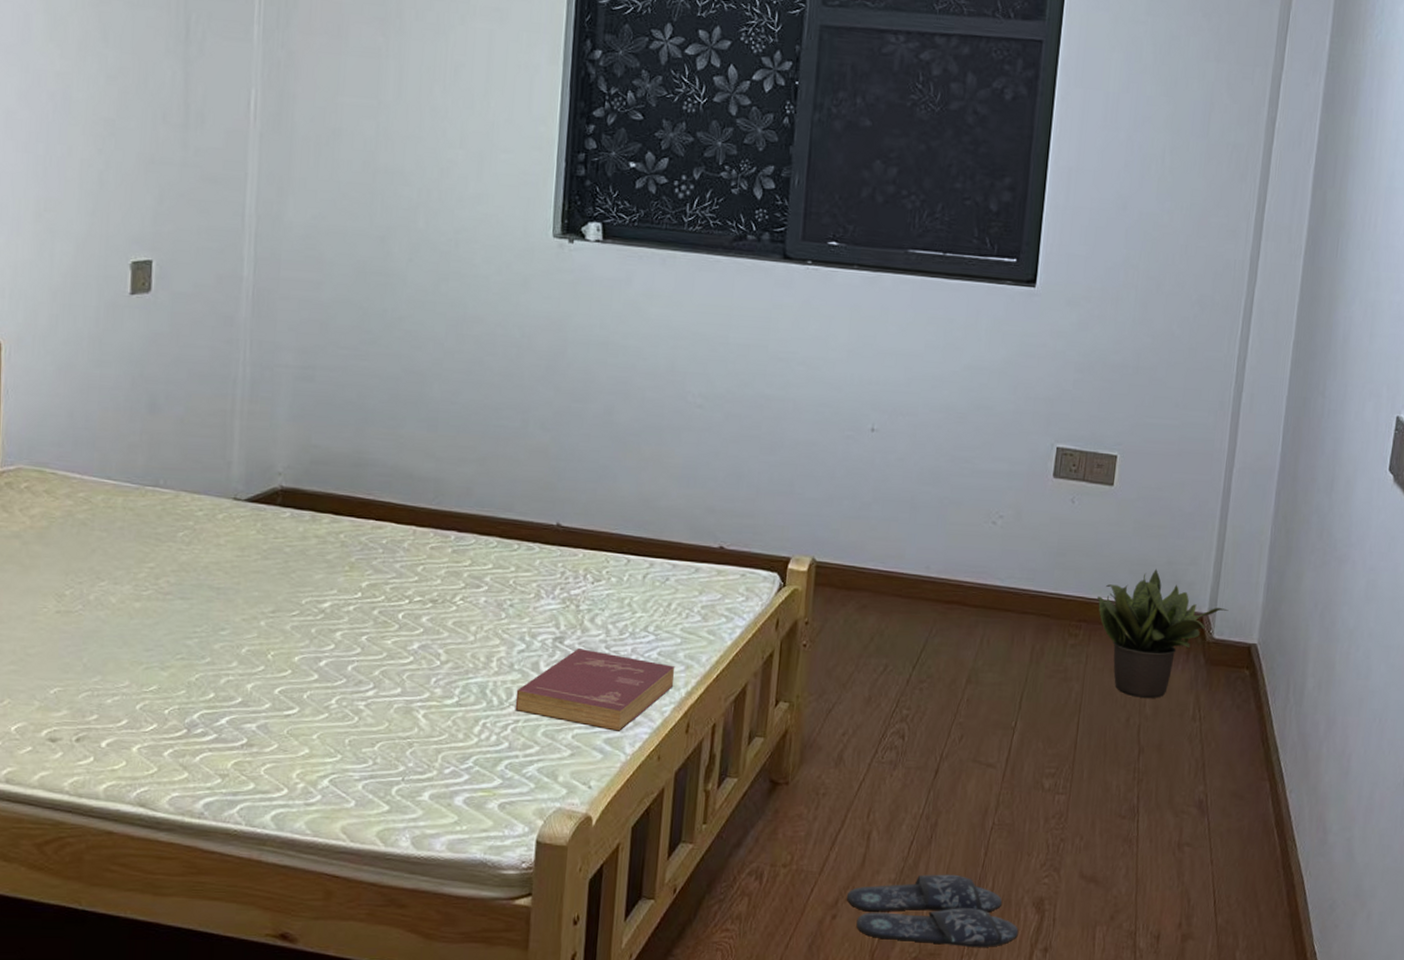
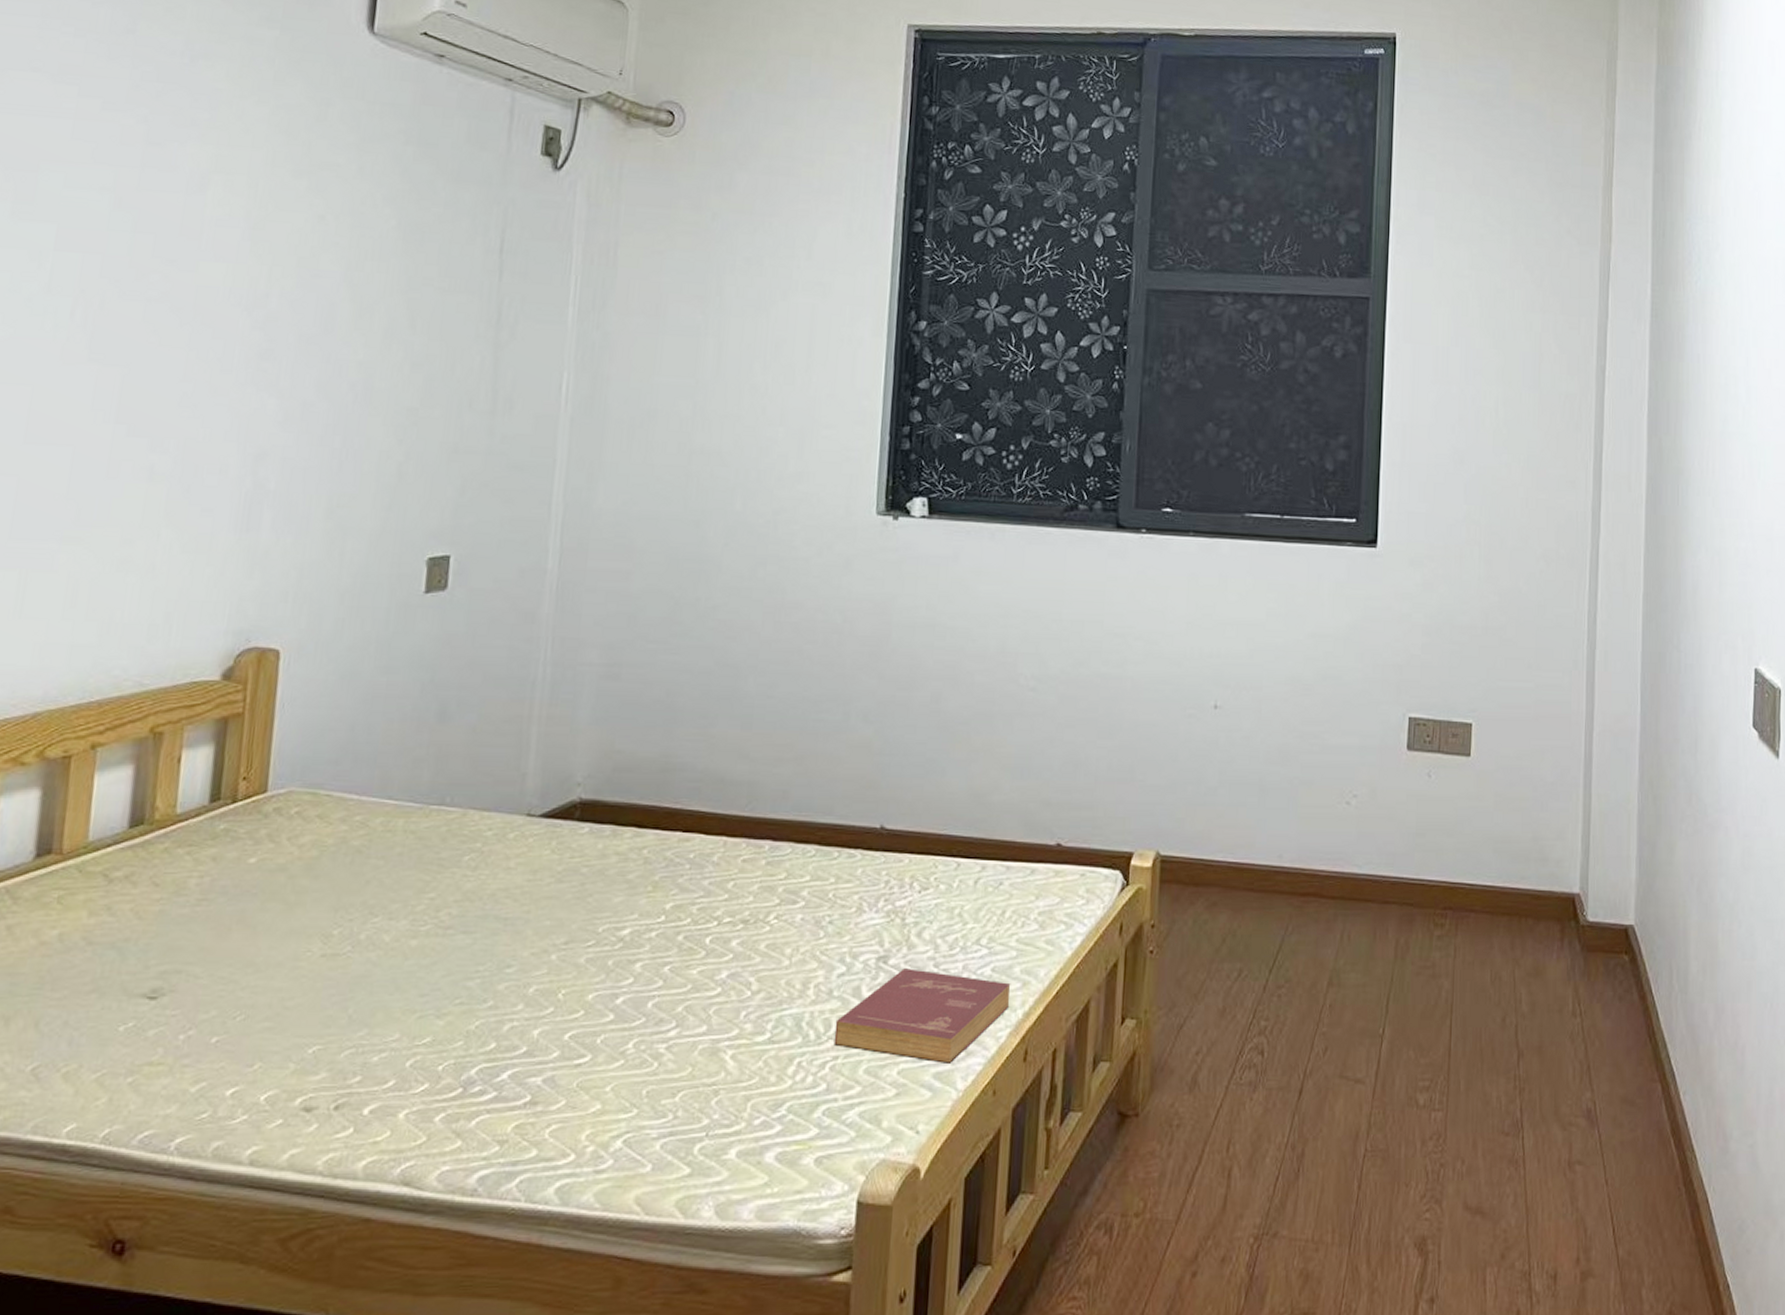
slippers: present [847,874,1019,947] -> none [1208,1214,1400,1302]
potted plant: present [1097,568,1229,698] -> none [1462,845,1601,993]

